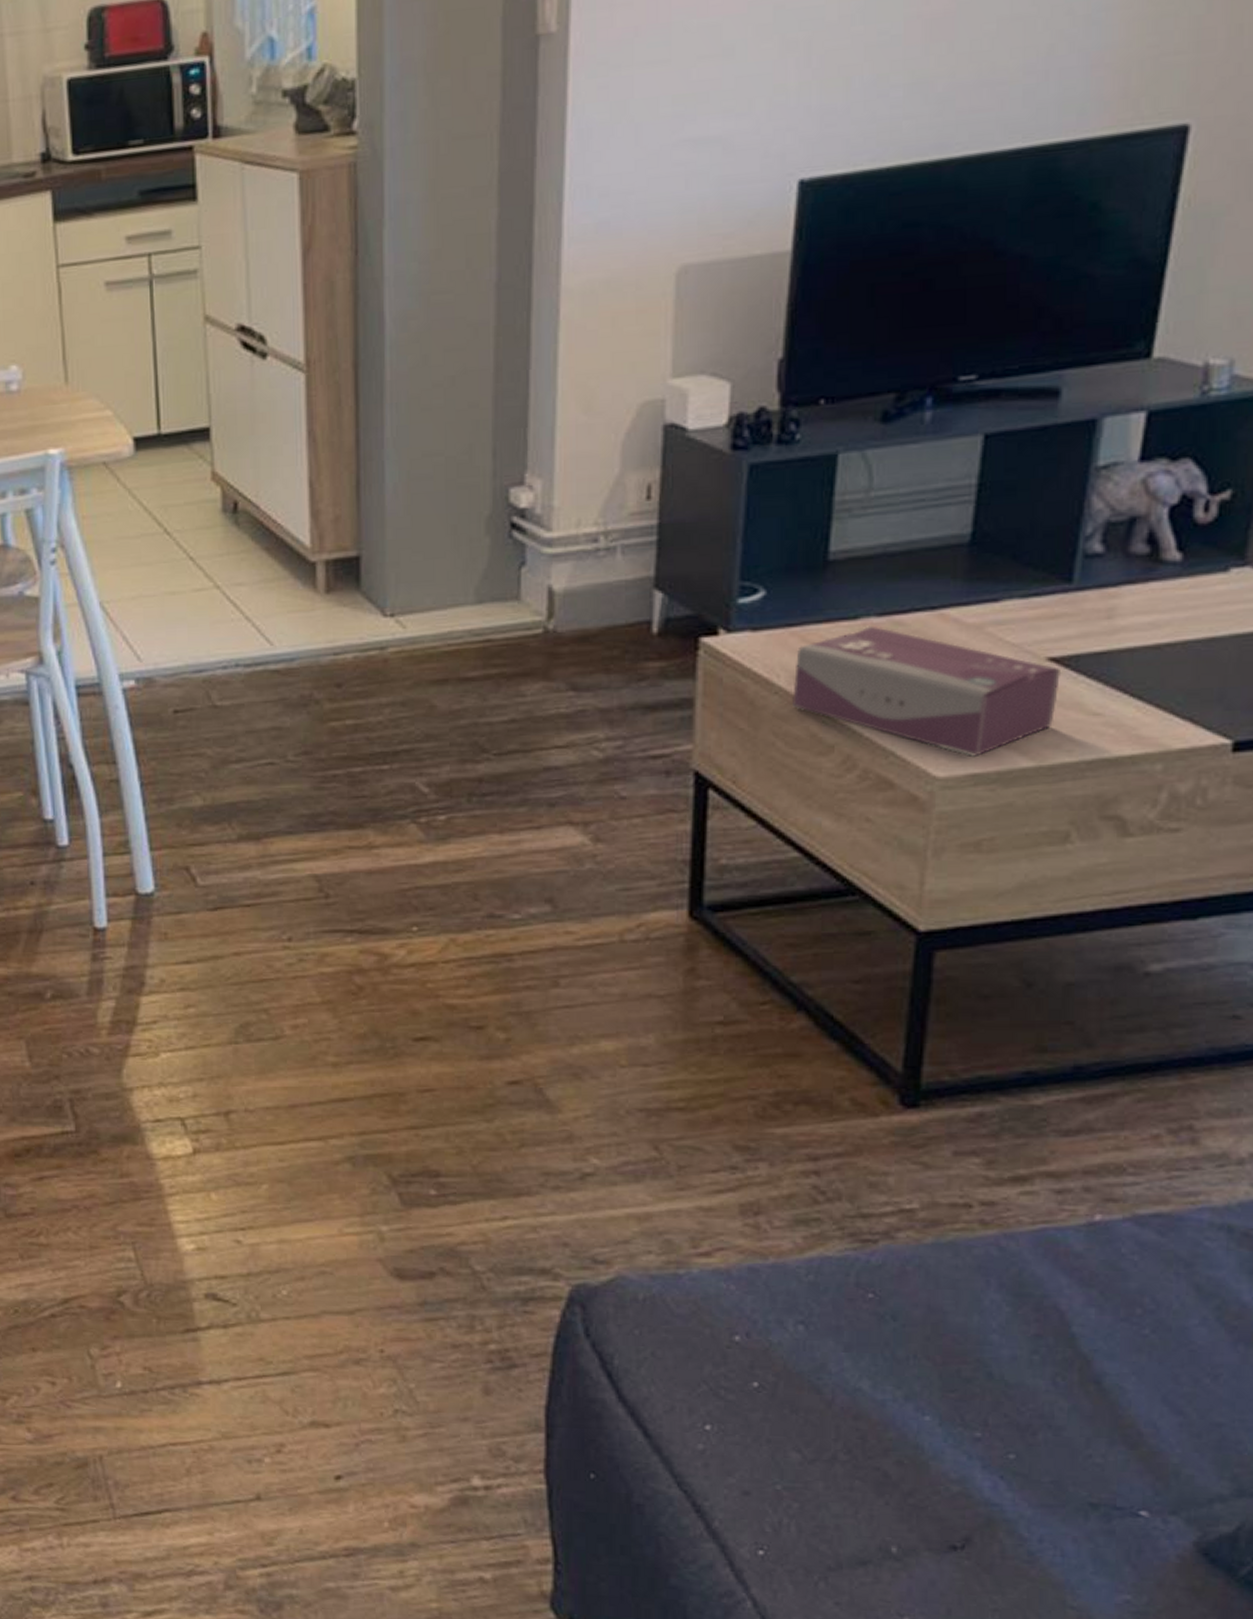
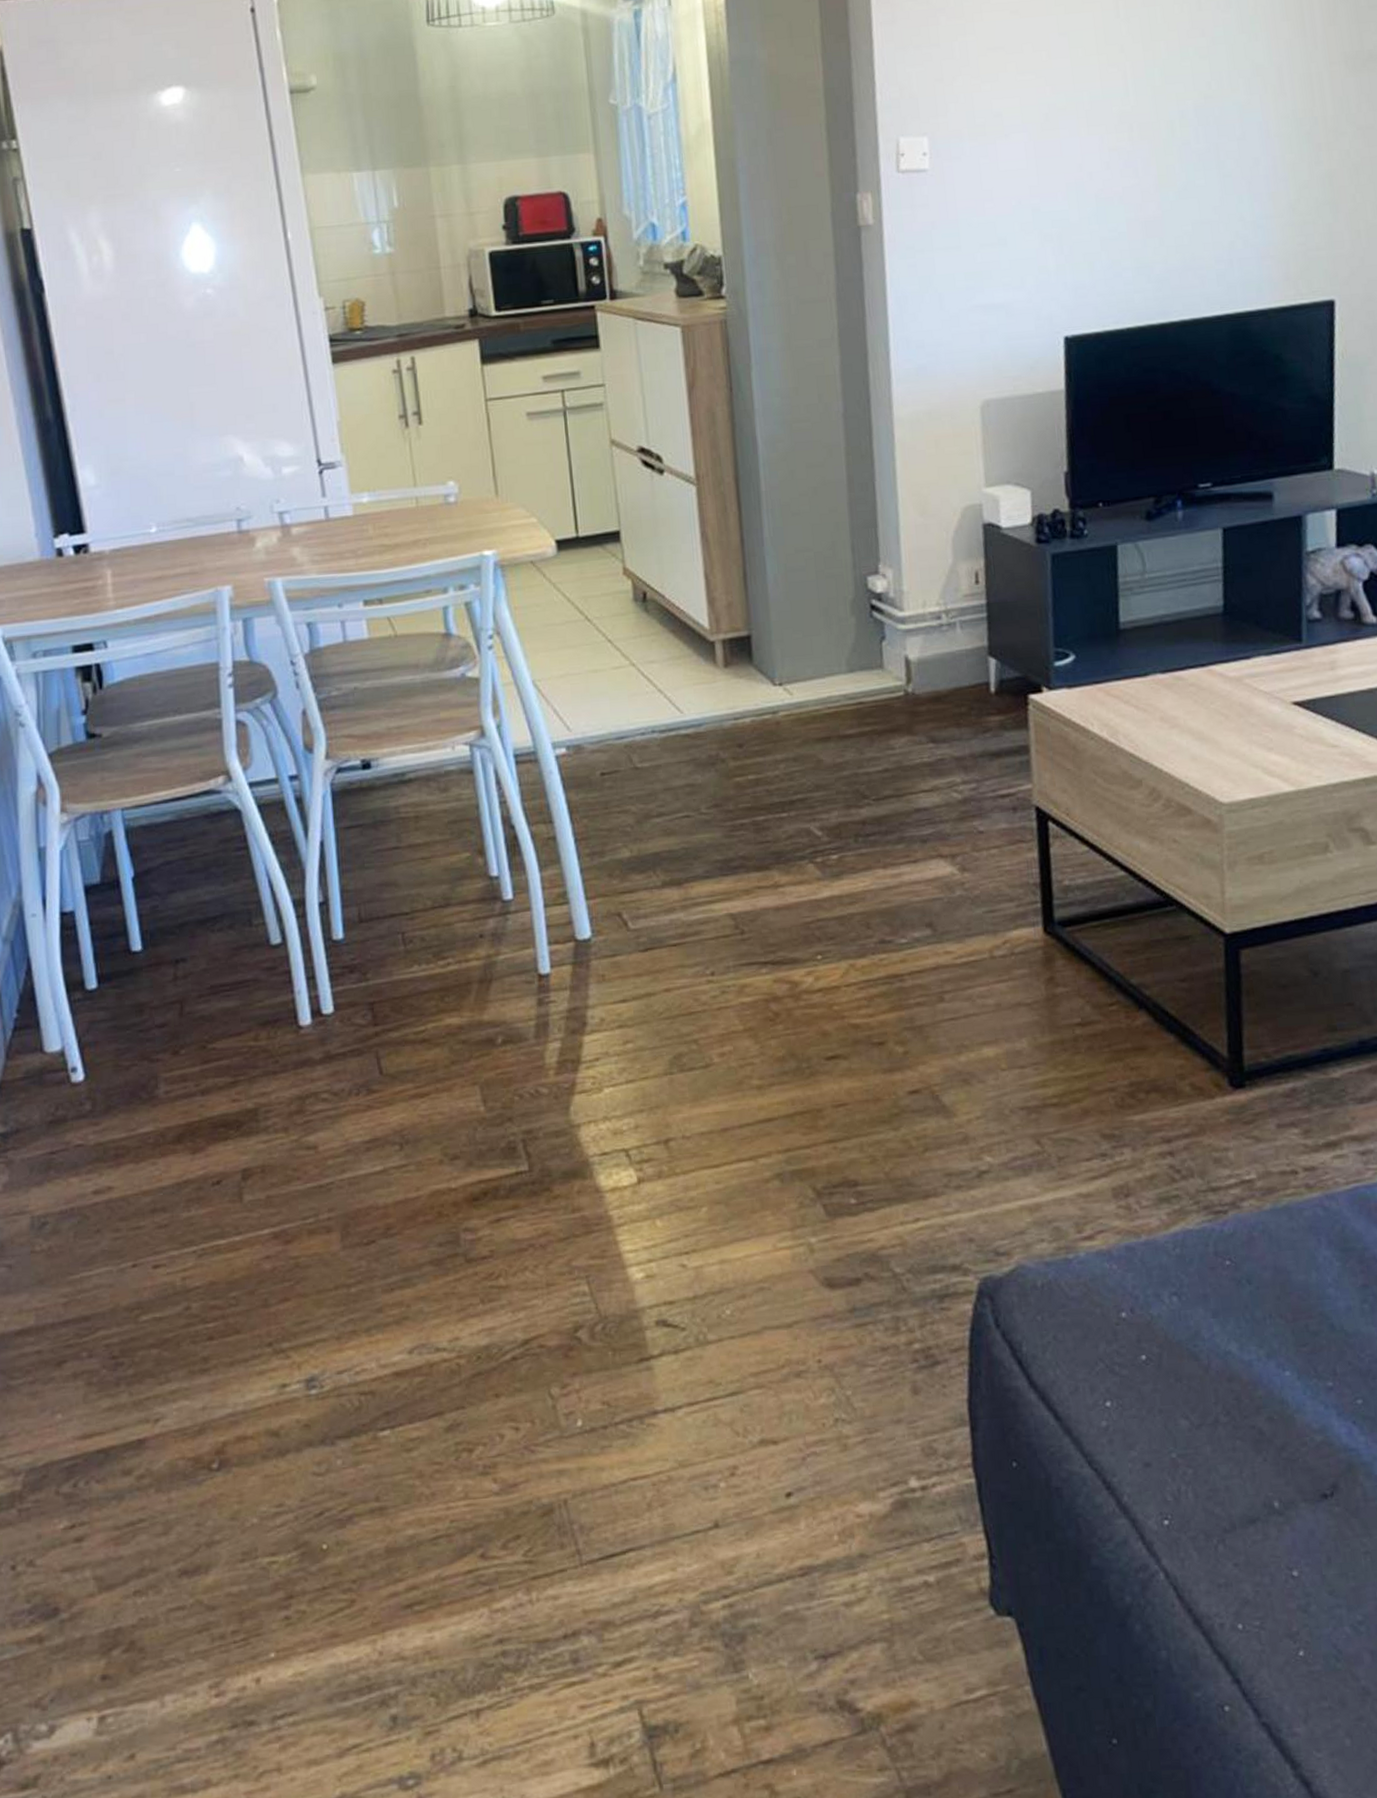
tissue box: present [791,625,1062,757] -> none [1104,681,1304,785]

